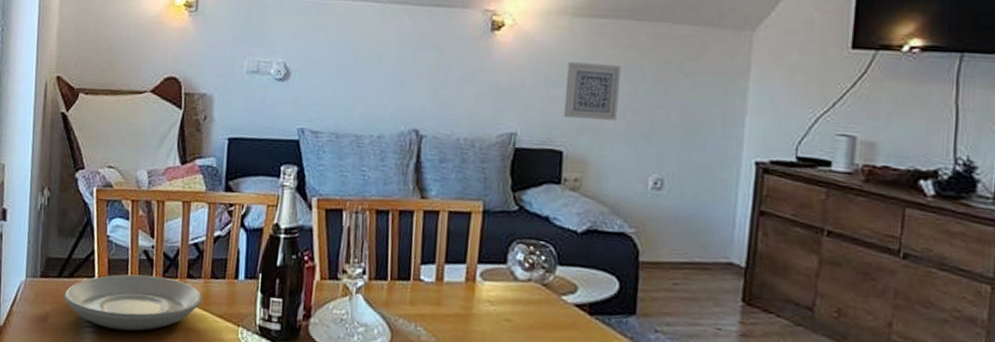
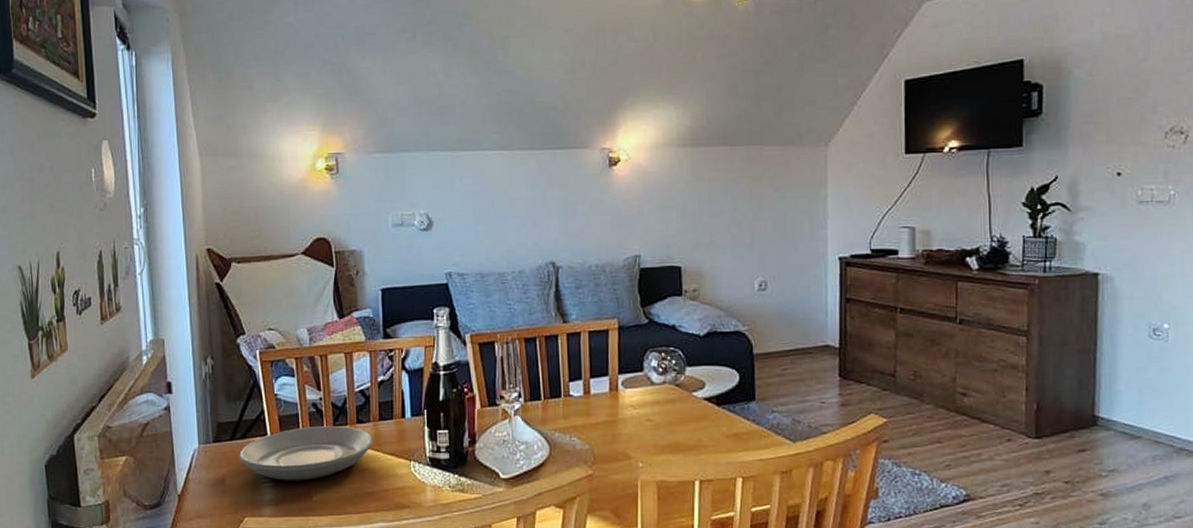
wall art: present [563,62,622,121] -> none [678,186,723,237]

